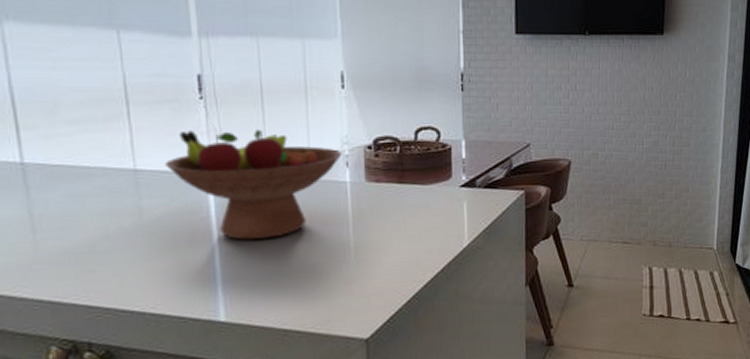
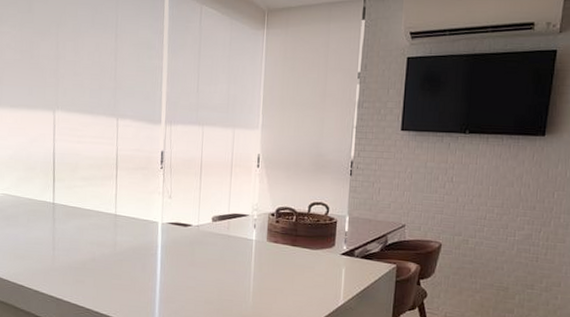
fruit bowl: present [165,128,343,240] -> none [134,190,252,276]

